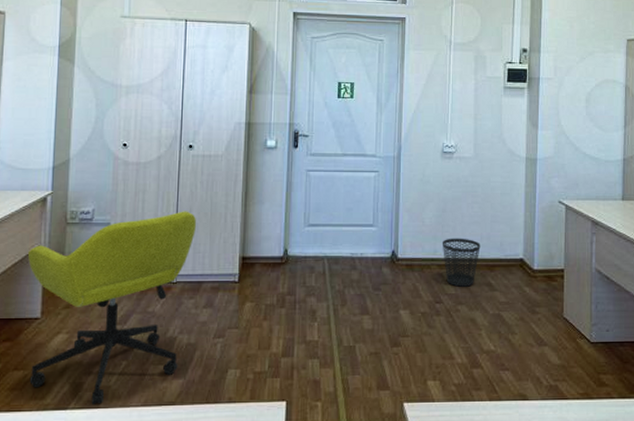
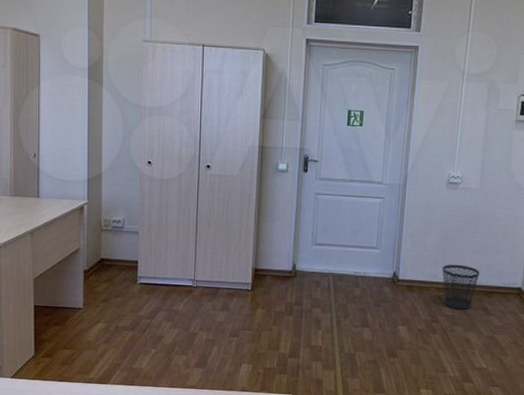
office chair: present [27,211,196,405] -> none [70,225,214,382]

